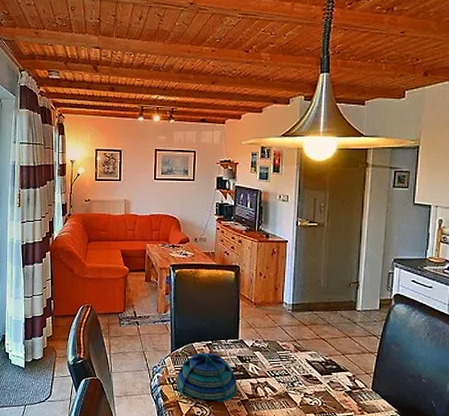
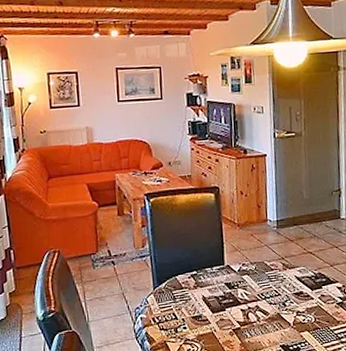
decorative bowl: present [177,352,237,402] -> none [162,283,228,338]

